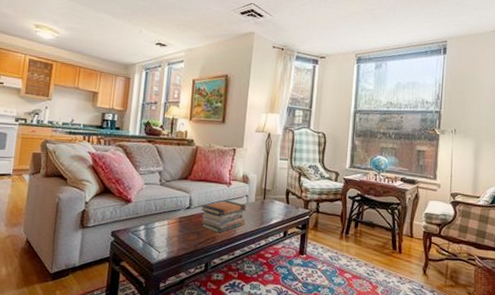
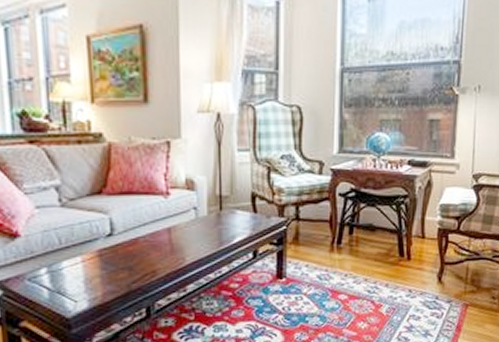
book stack: present [200,200,247,233] -> none [128,217,197,265]

